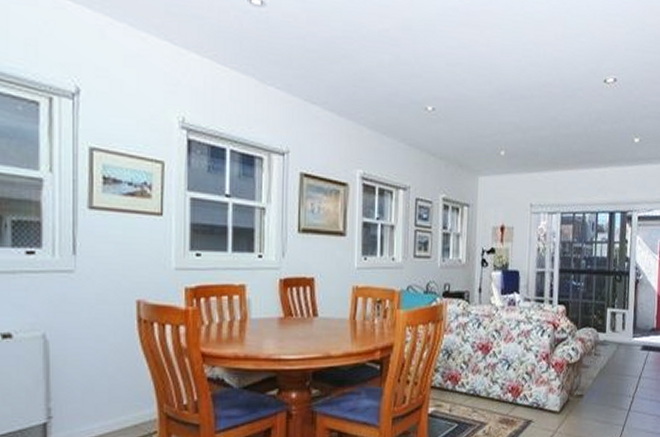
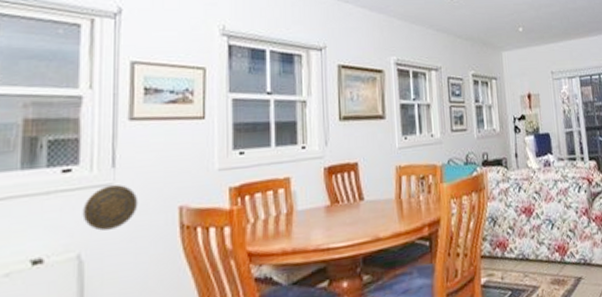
decorative plate: none [46,272,98,314] -> present [82,185,138,231]

